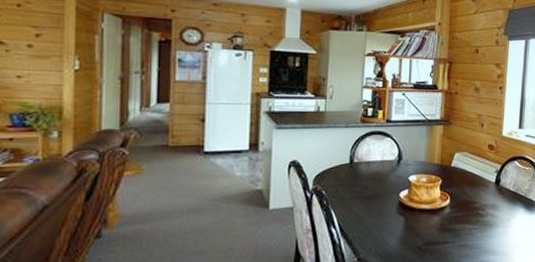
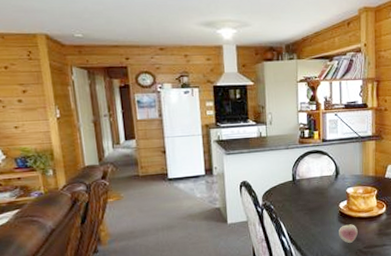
fruit: none [396,216,418,238] -> present [339,224,358,243]

